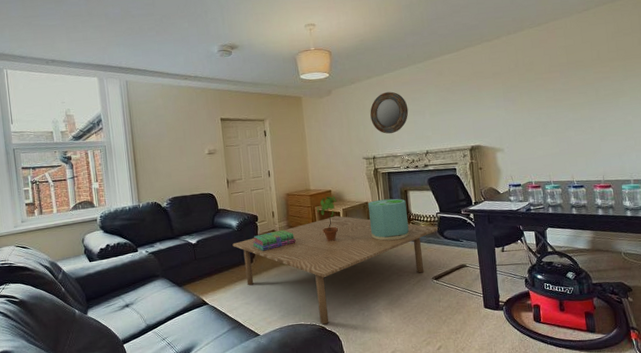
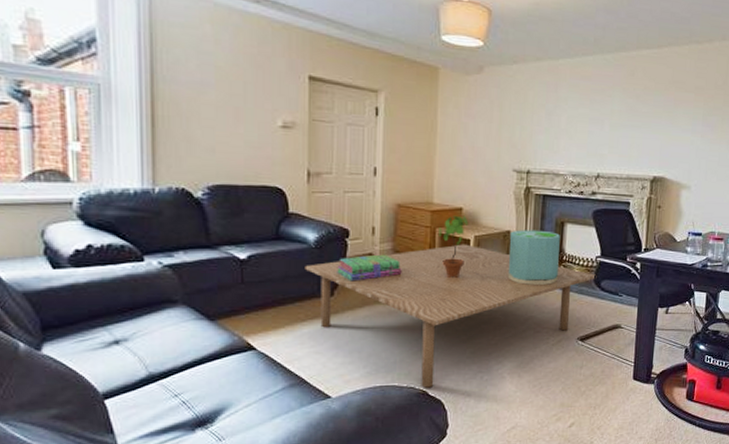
home mirror: present [370,91,409,134] -> none [532,84,584,143]

